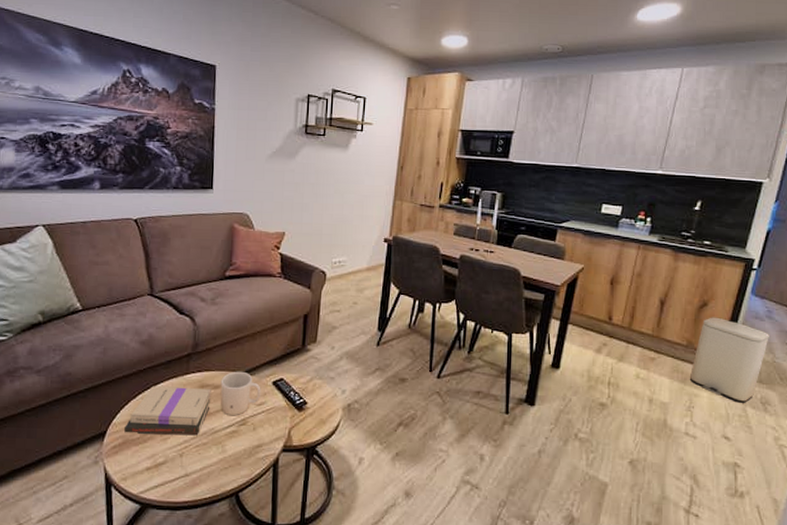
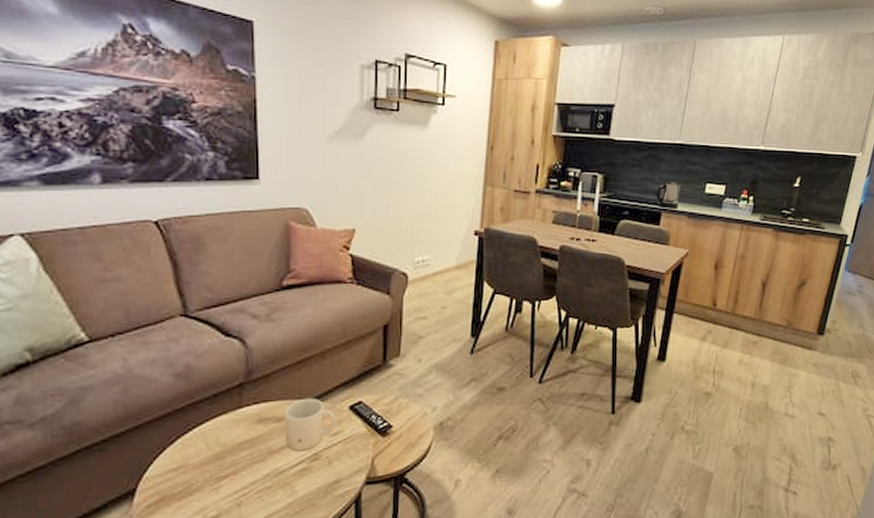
books: present [124,386,211,436] -> none [161,423,273,488]
kettle: none [552,201,577,227] -> present [656,181,681,209]
pedal bin: present [690,317,769,403] -> none [790,295,860,379]

